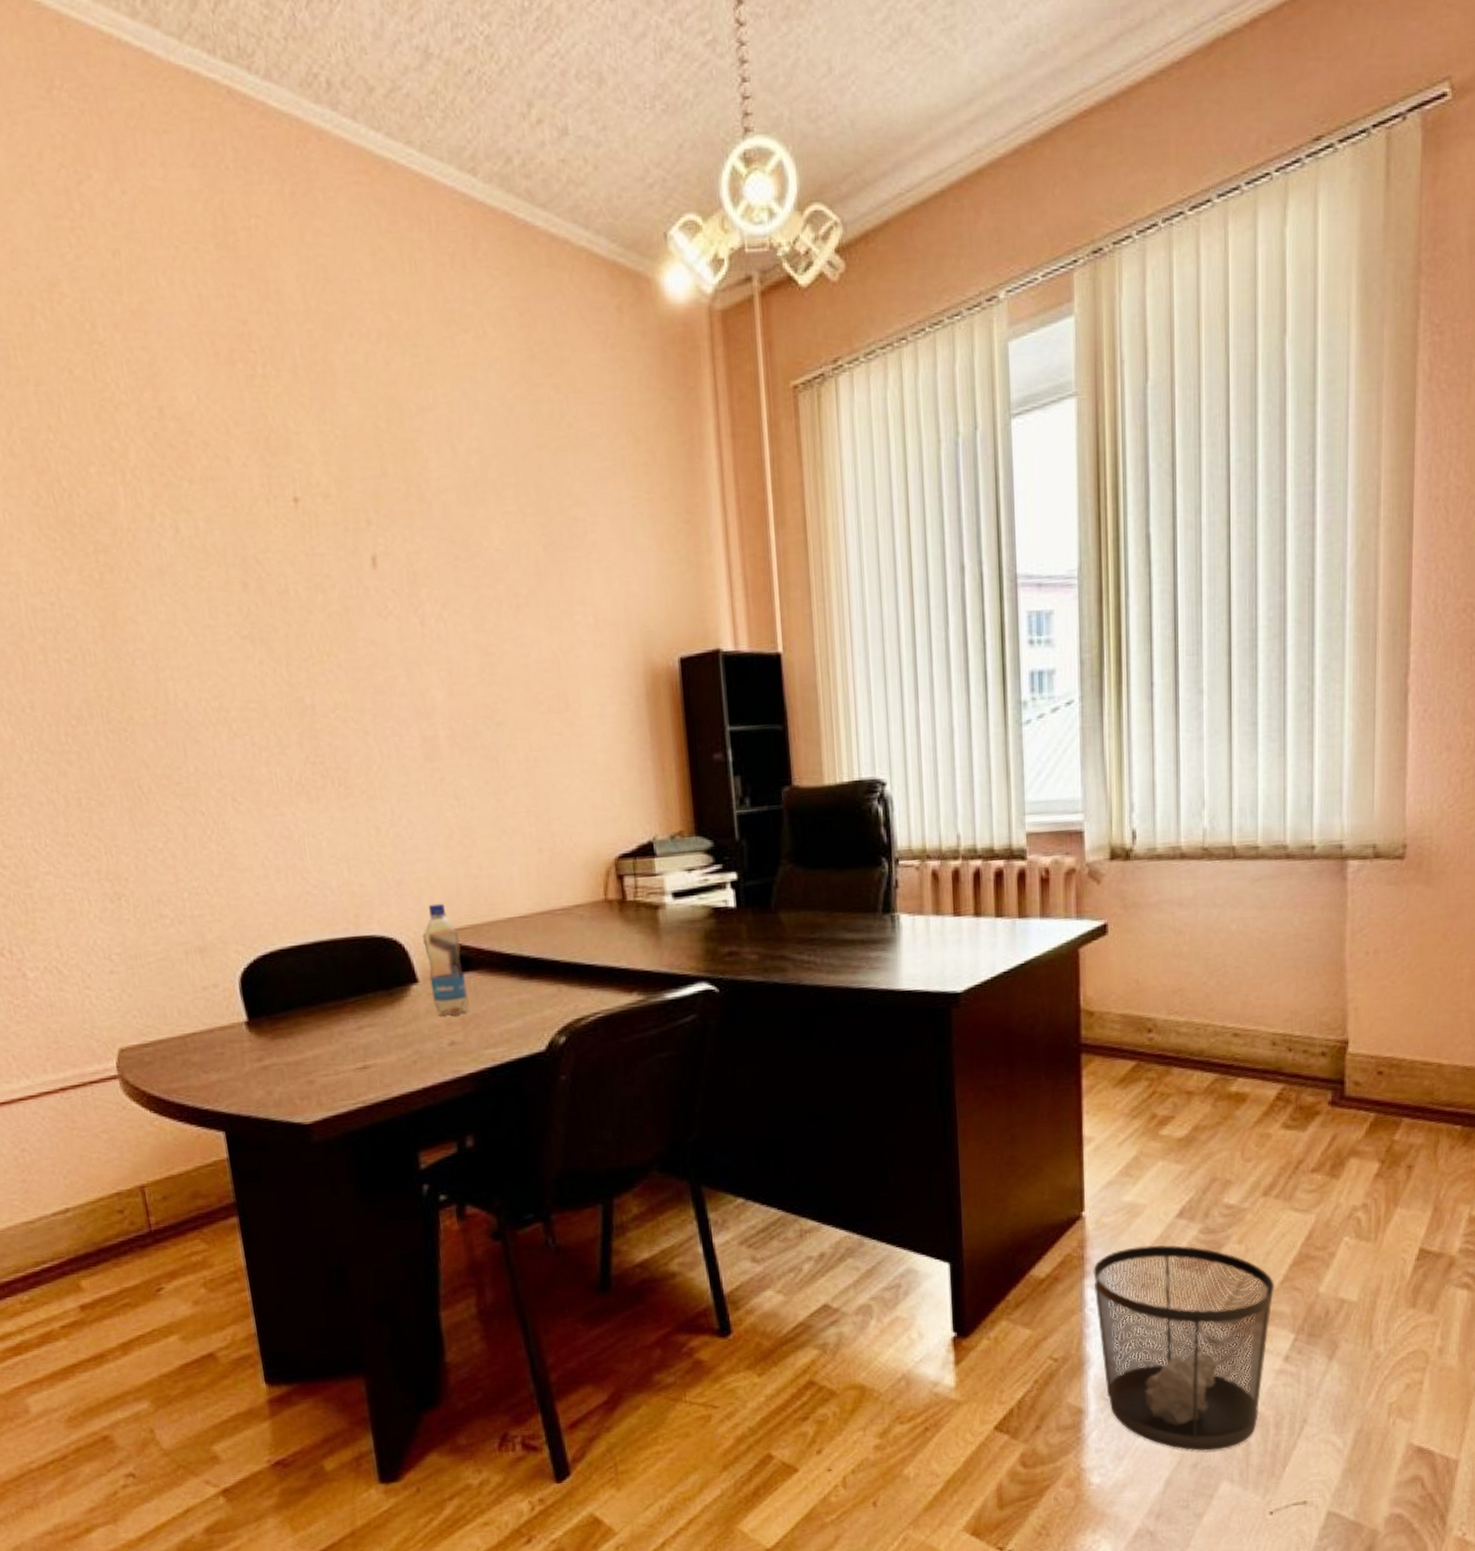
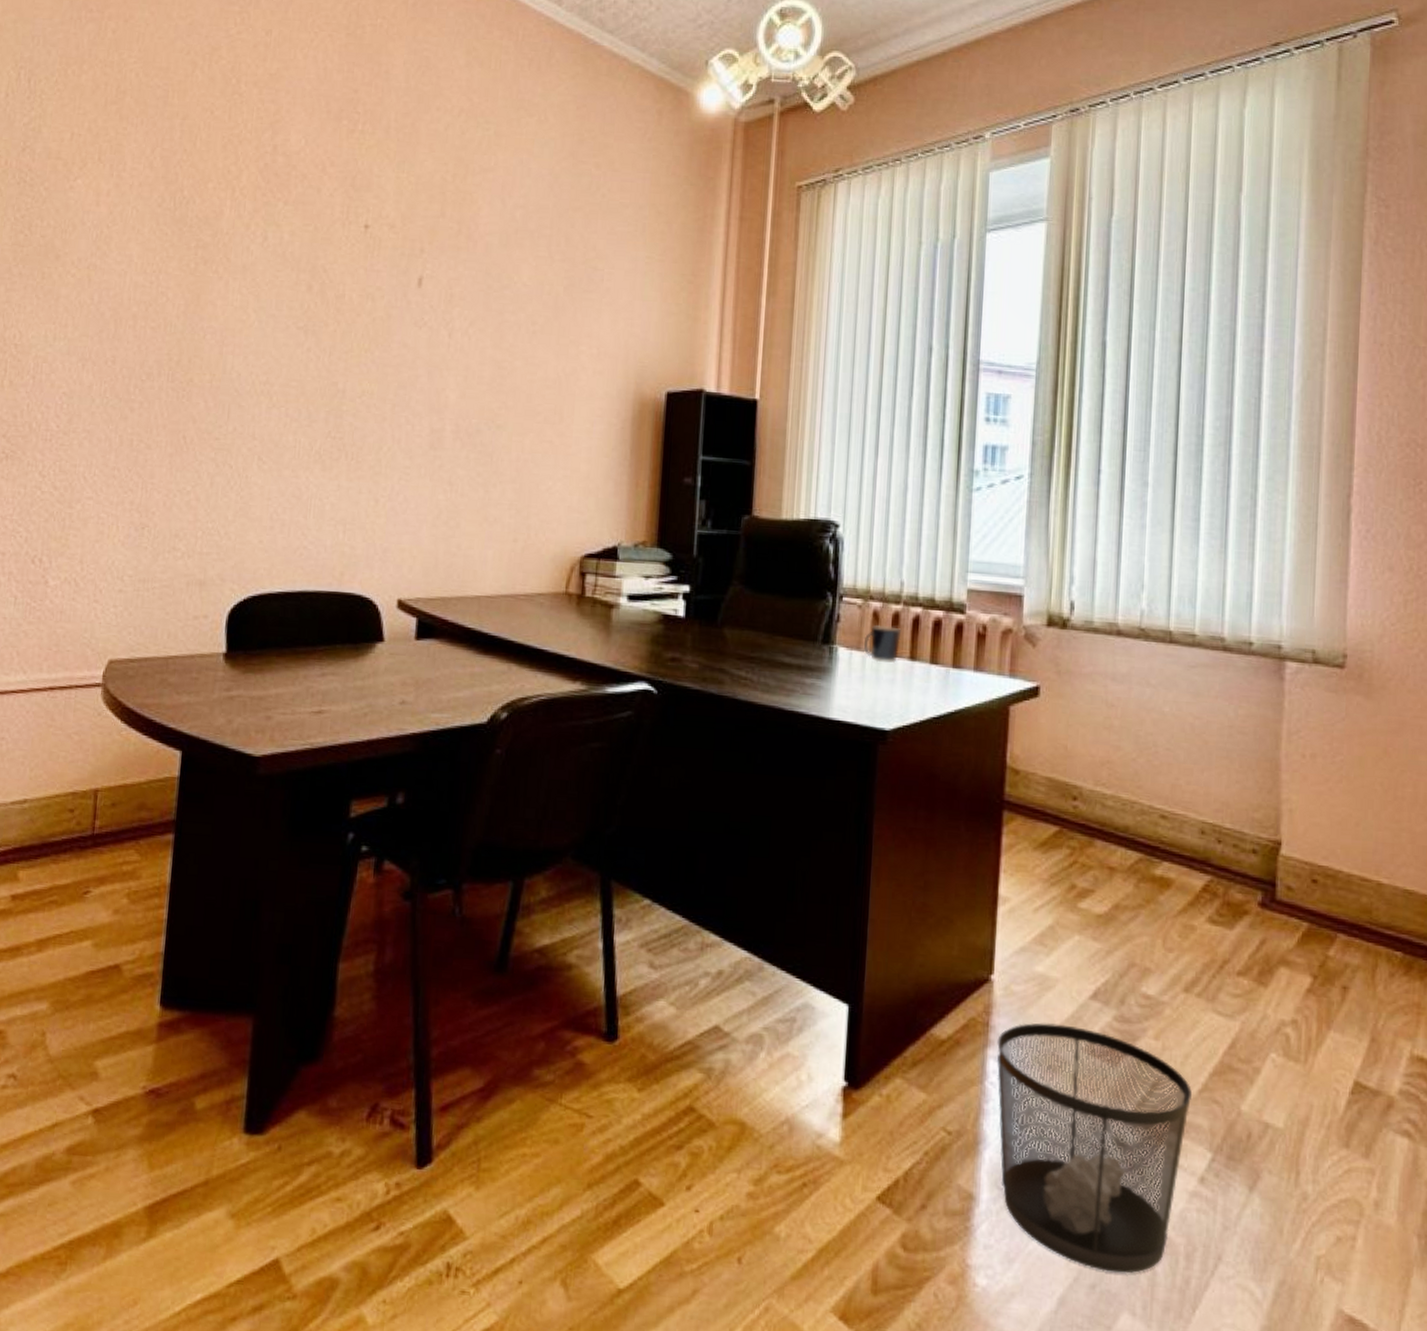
bottle: present [424,903,469,1016] -> none [393,573,428,678]
mug: none [925,884,963,925] -> present [864,624,902,663]

